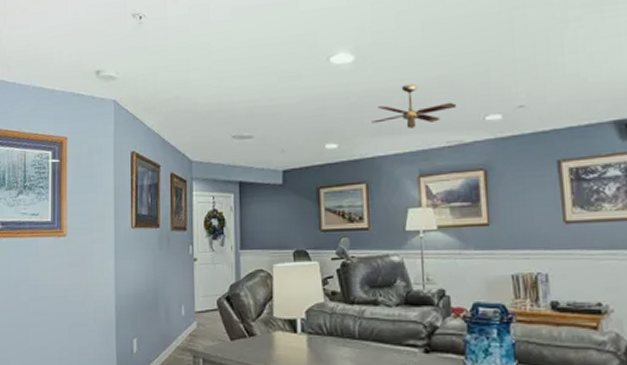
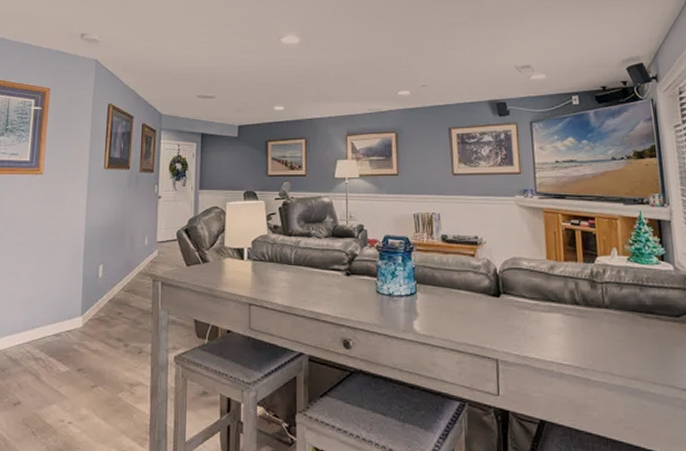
ceiling fan: present [371,83,457,129] -> none [311,63,377,98]

